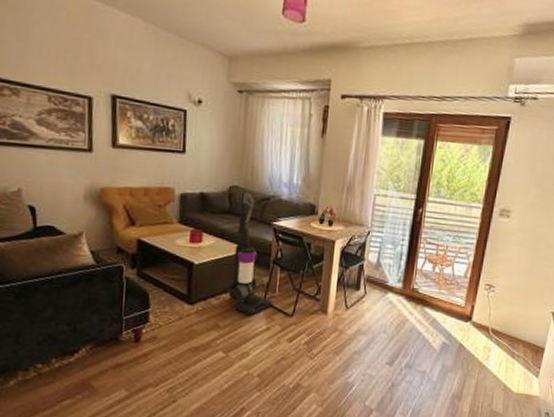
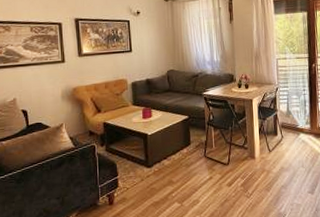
vacuum cleaner: present [227,192,273,316] -> none [175,73,212,170]

